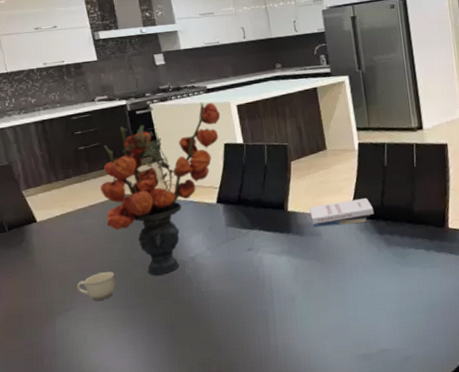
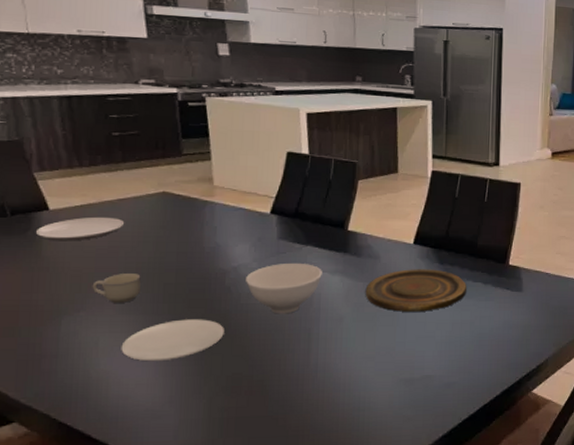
plate: none [29,222,97,249] -> present [36,216,125,241]
bouquet: present [101,97,221,276] -> none [134,89,287,283]
plate: none [105,309,190,354] -> present [121,319,224,362]
bowl: none [202,247,270,299] -> present [245,262,322,314]
books: present [309,198,375,227] -> none [371,227,438,251]
plate: none [311,240,410,287] -> present [365,269,466,312]

